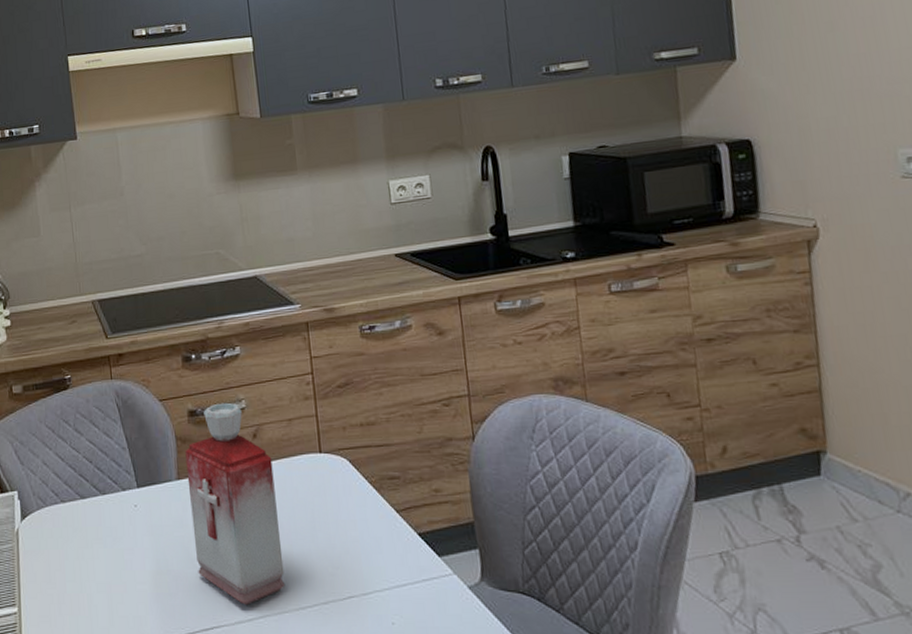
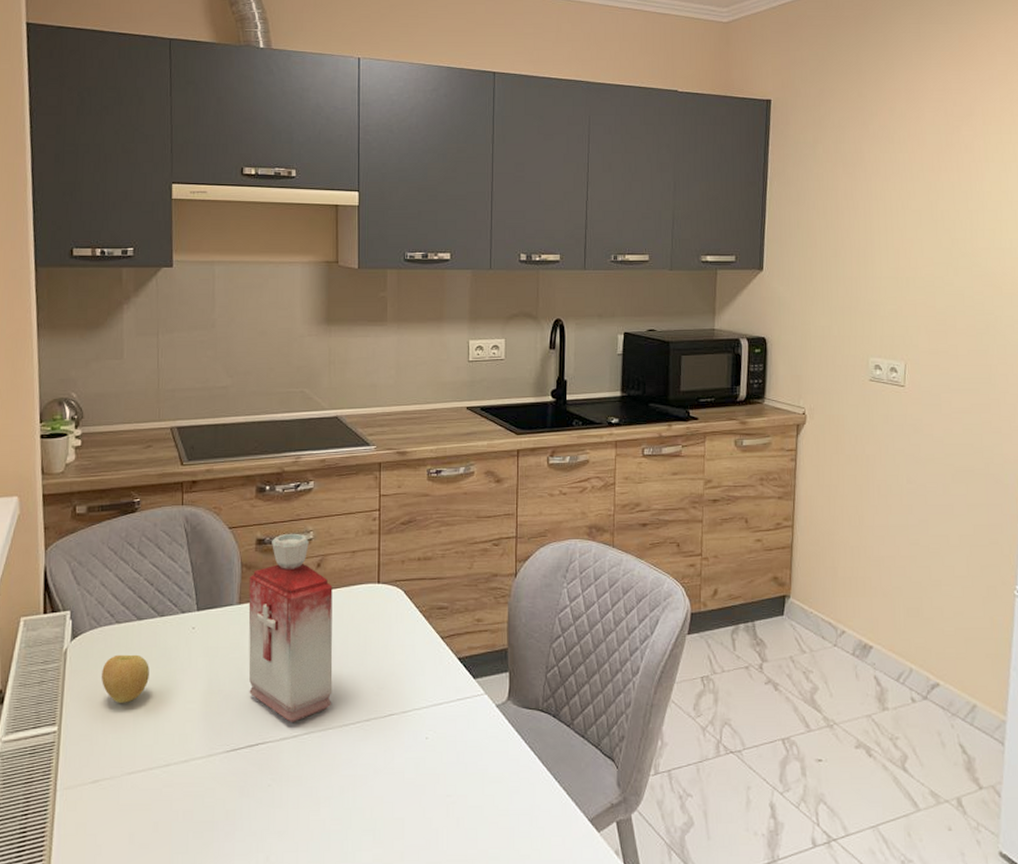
apple: none [53,534,98,585] -> present [102,654,149,704]

